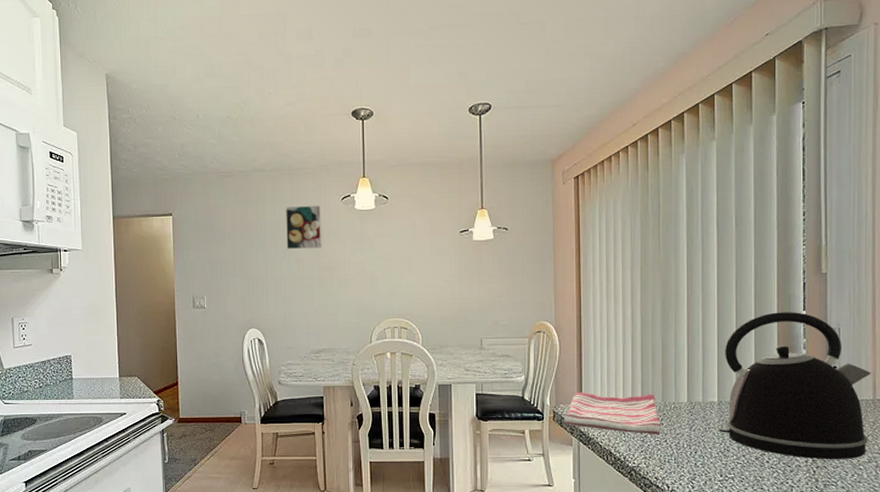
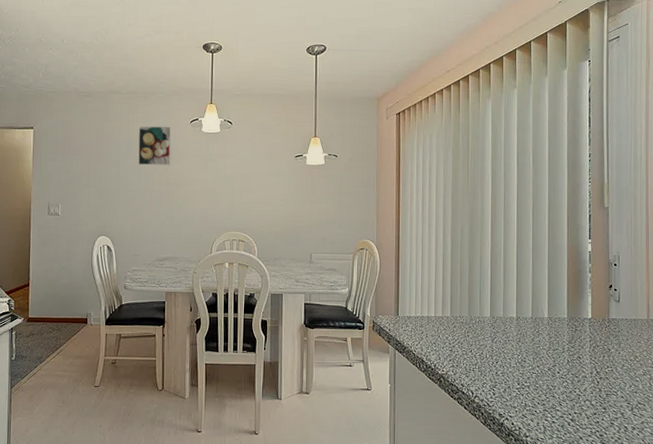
dish towel: present [563,391,662,435] -> none [381,304,468,346]
kettle: present [719,312,872,460] -> none [517,239,646,372]

